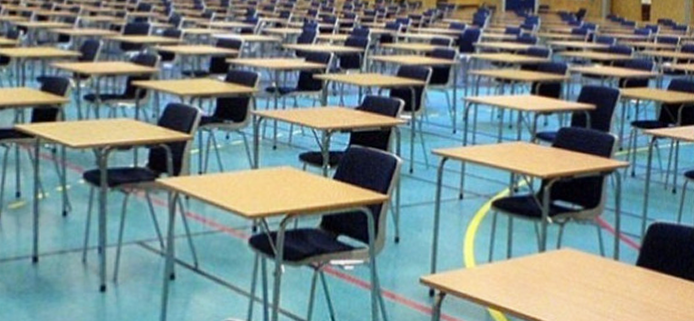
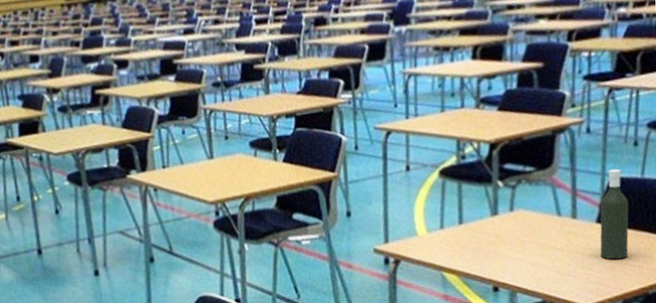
bottle: none [638,214,666,304] -> present [600,168,629,260]

